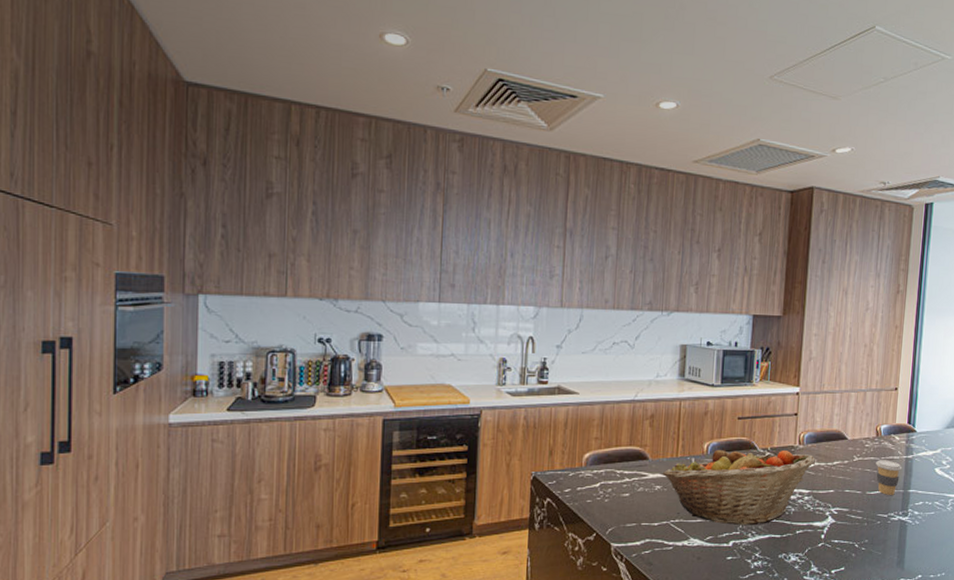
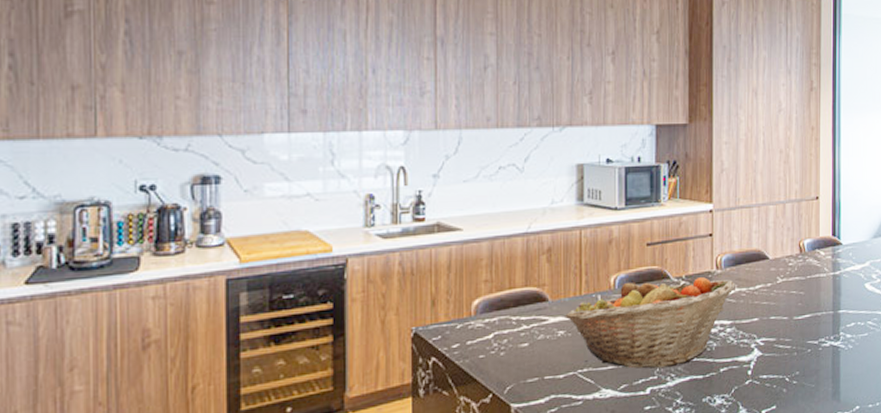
coffee cup: present [876,460,902,495] -> none [801,278,830,319]

